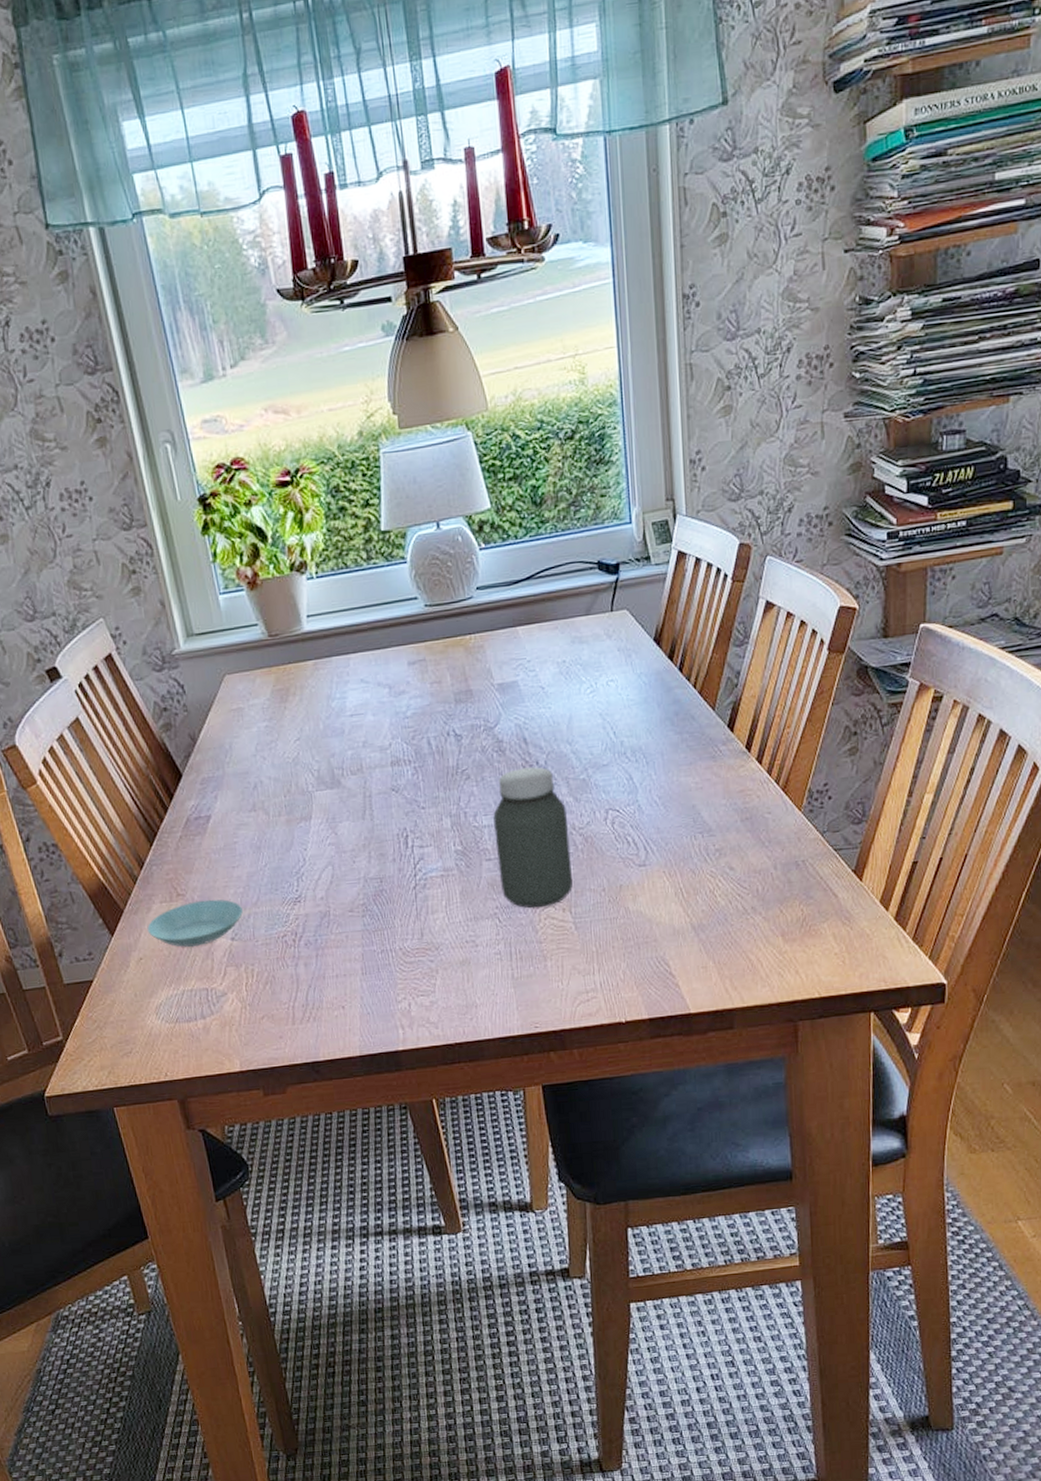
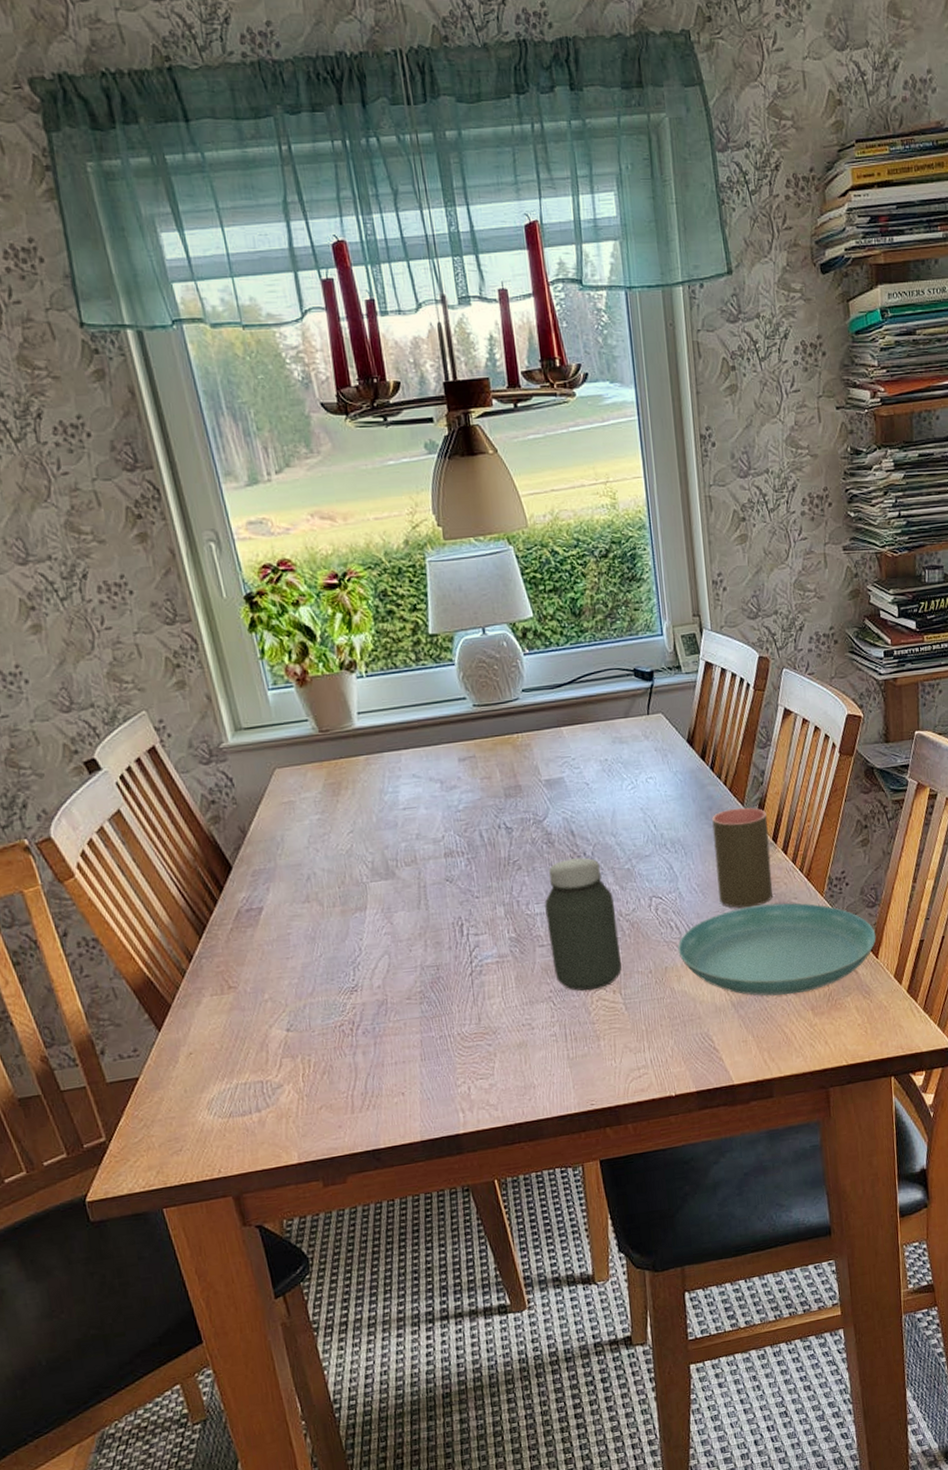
saucer: present [147,899,243,947] -> none [197,990,298,1040]
saucer: none [634,818,861,919] -> present [678,903,876,996]
cup: none [678,712,744,823] -> present [712,807,773,908]

